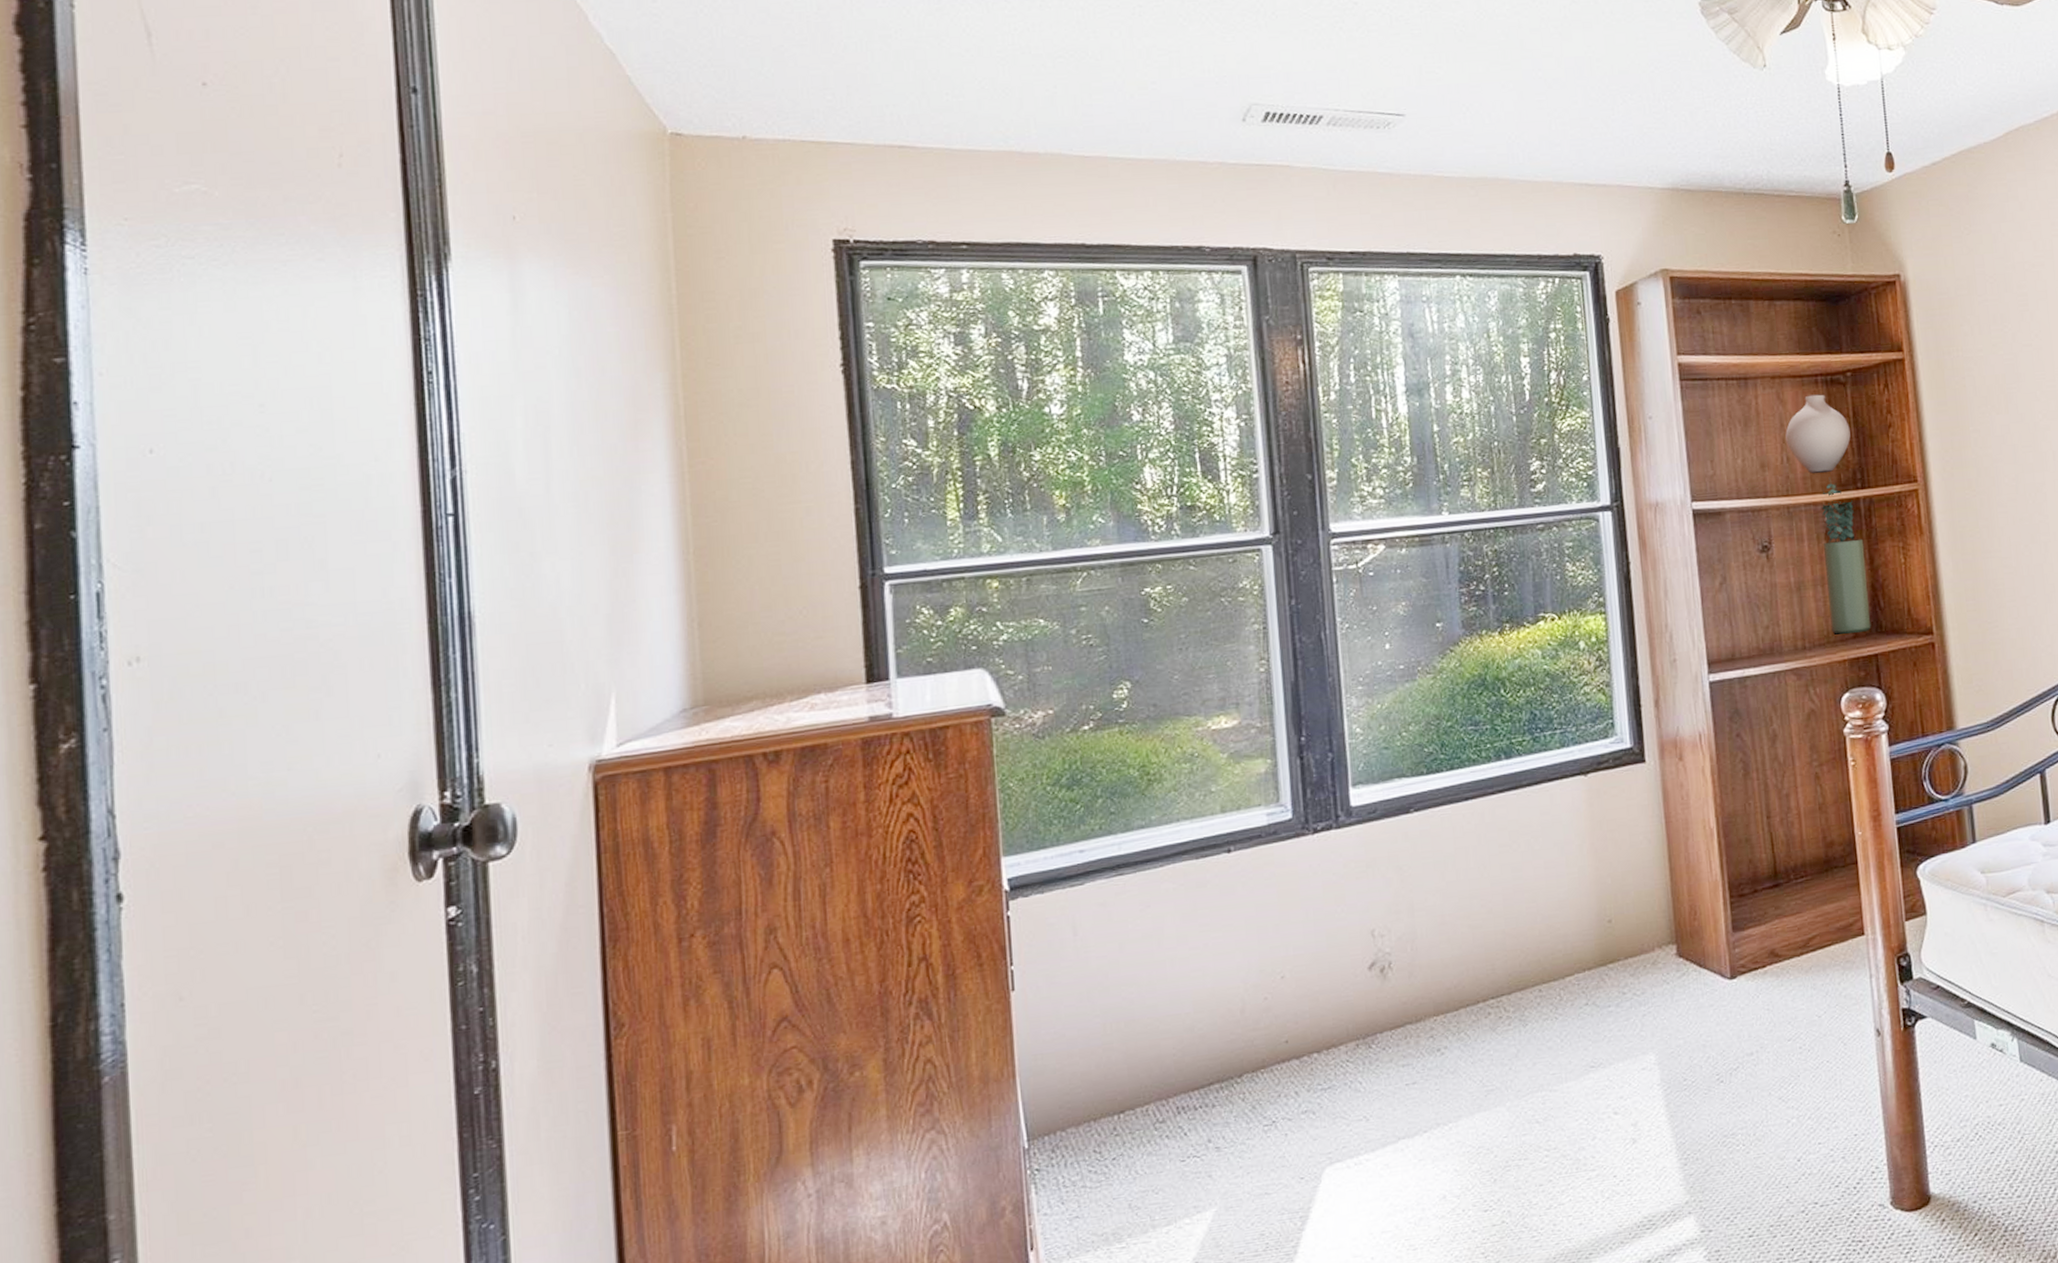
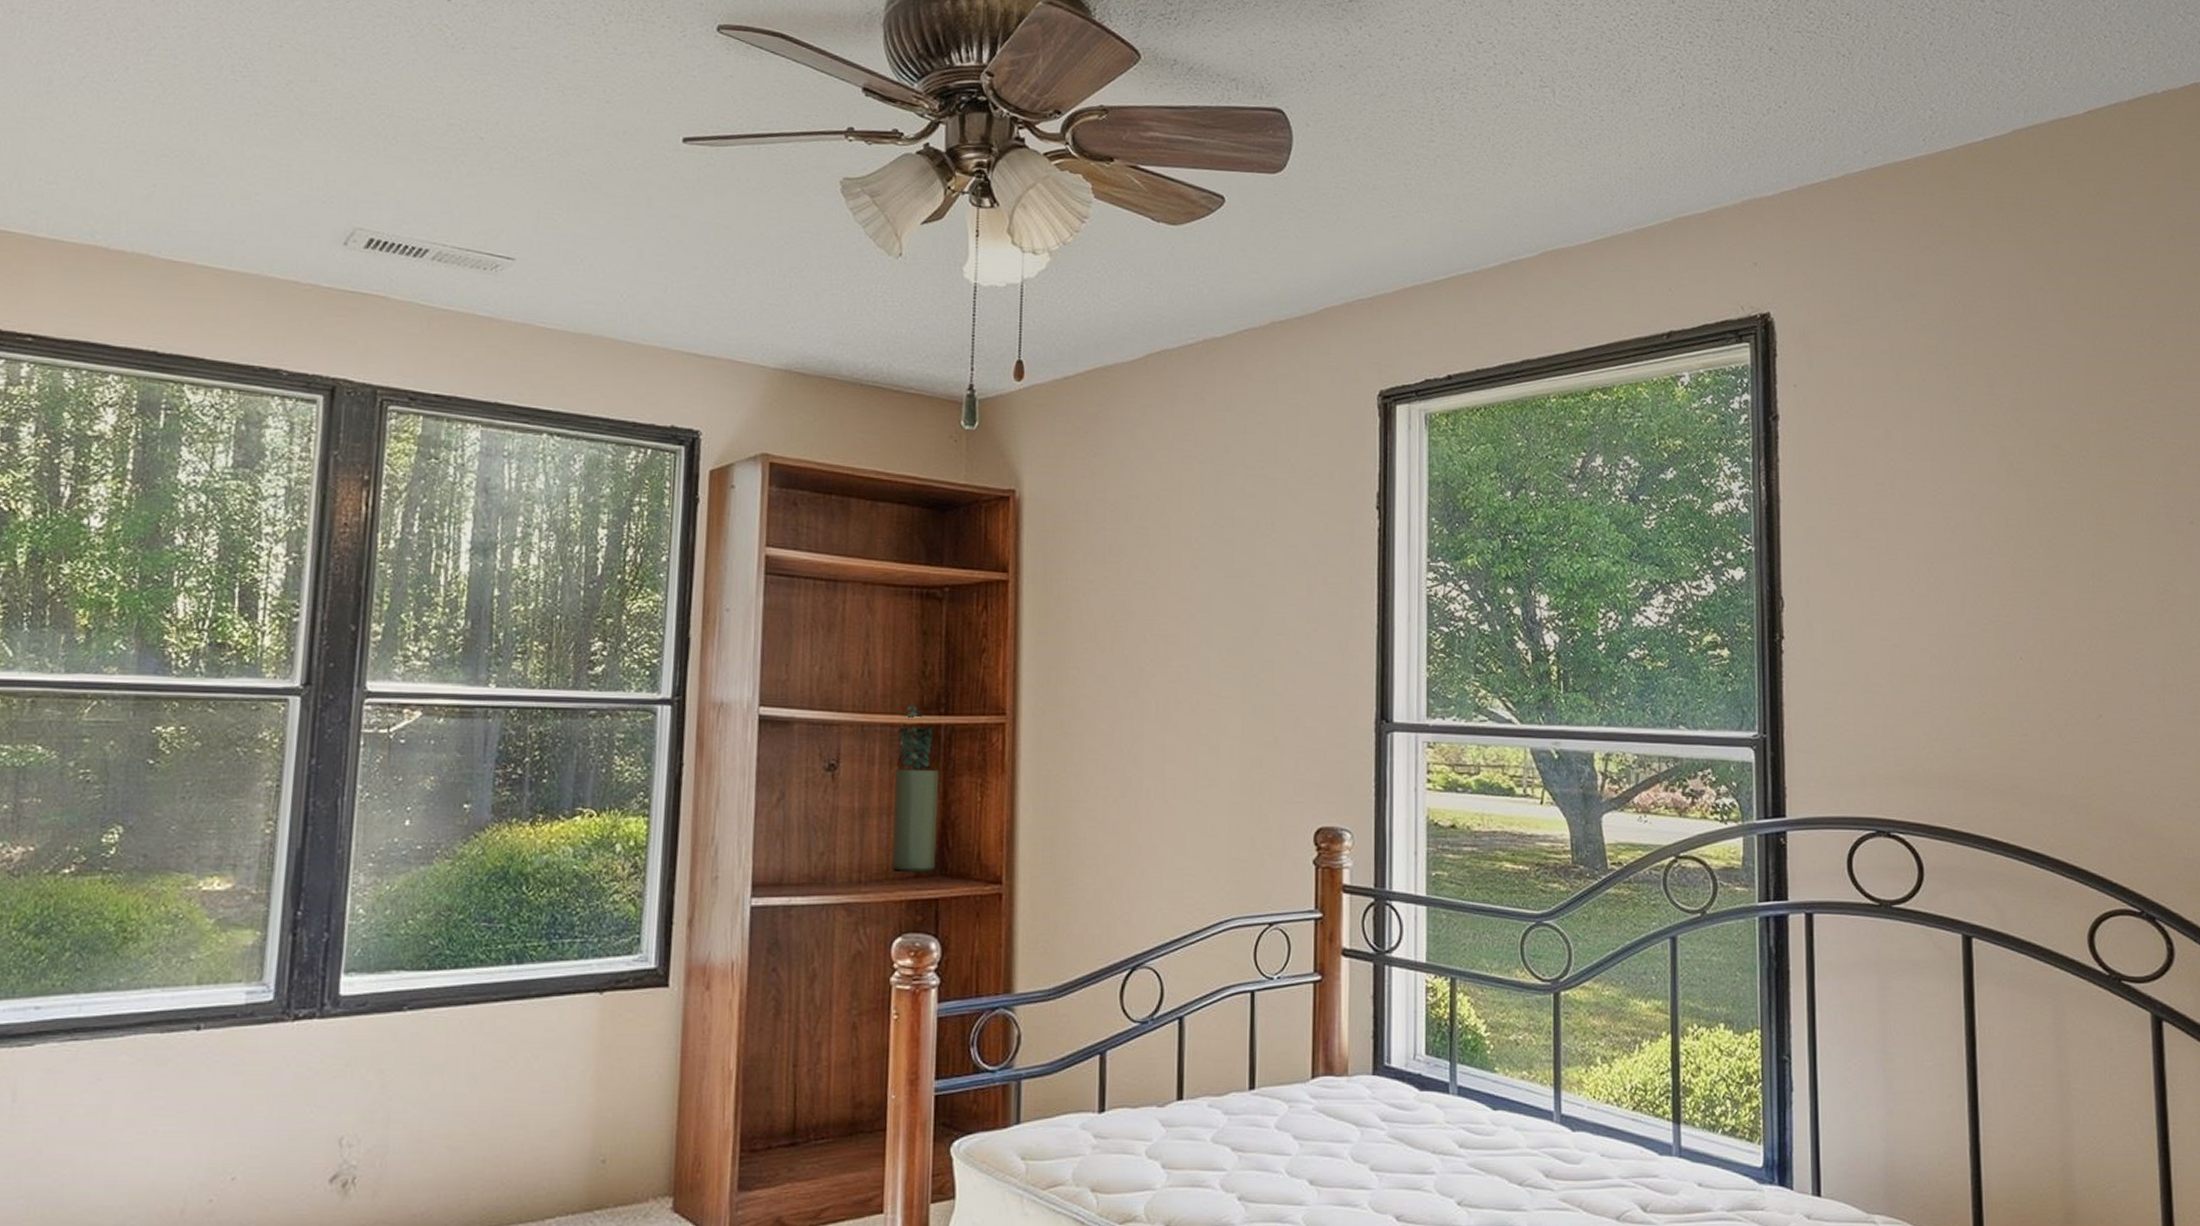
vase: present [1785,394,1851,474] -> none [870,607,940,694]

